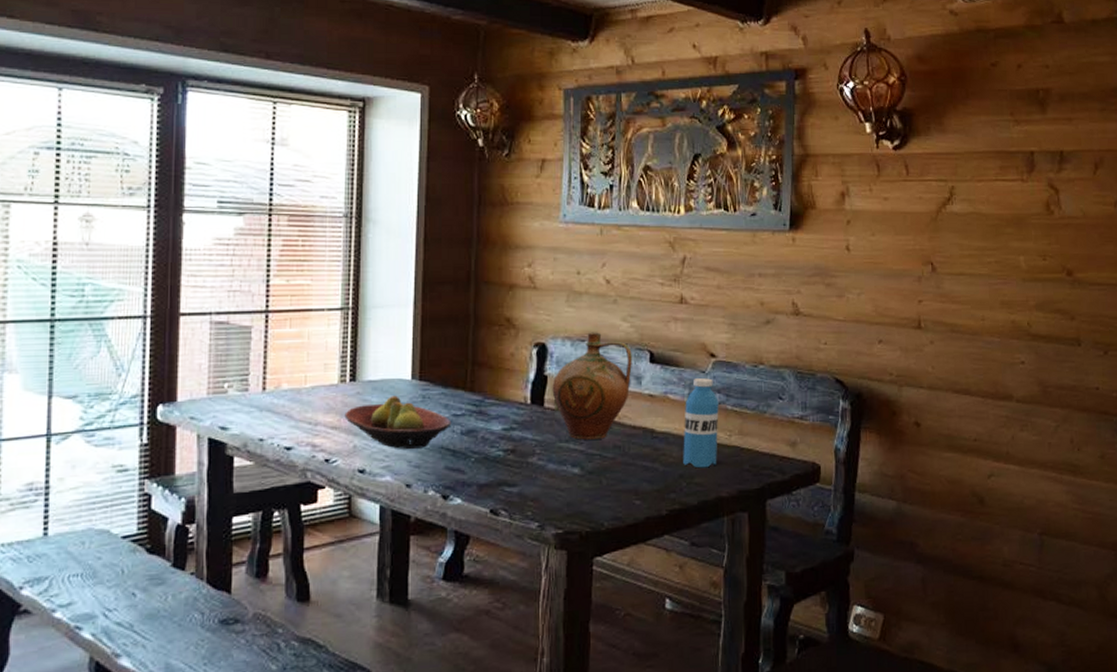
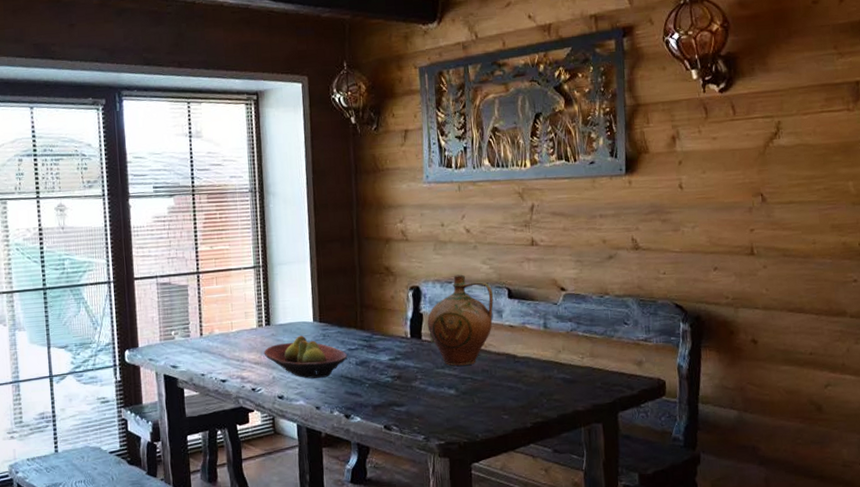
water bottle: present [683,378,719,468] -> none [541,309,572,387]

